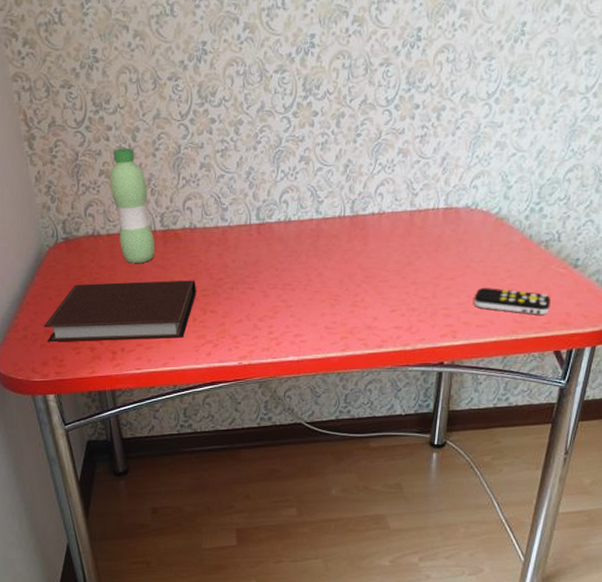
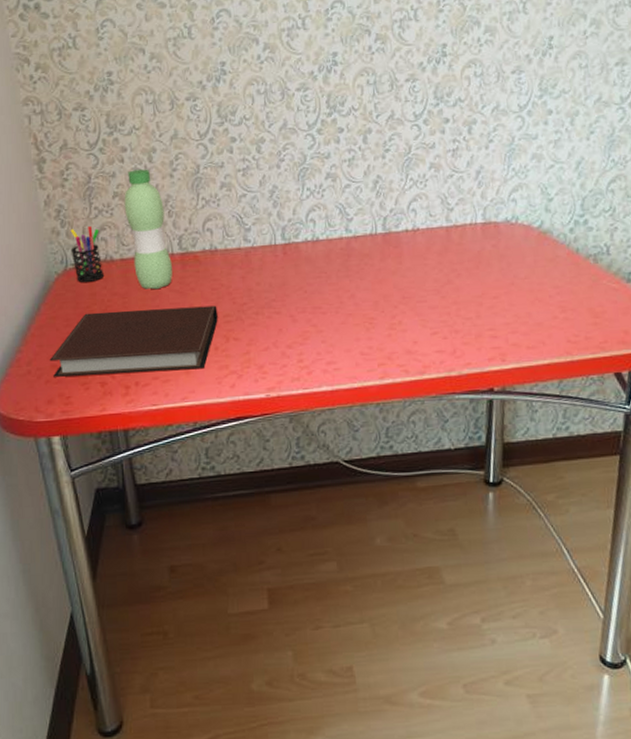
pen holder: none [60,202,93,256] -> present [70,226,105,283]
remote control: present [474,287,551,315] -> none [521,305,606,334]

